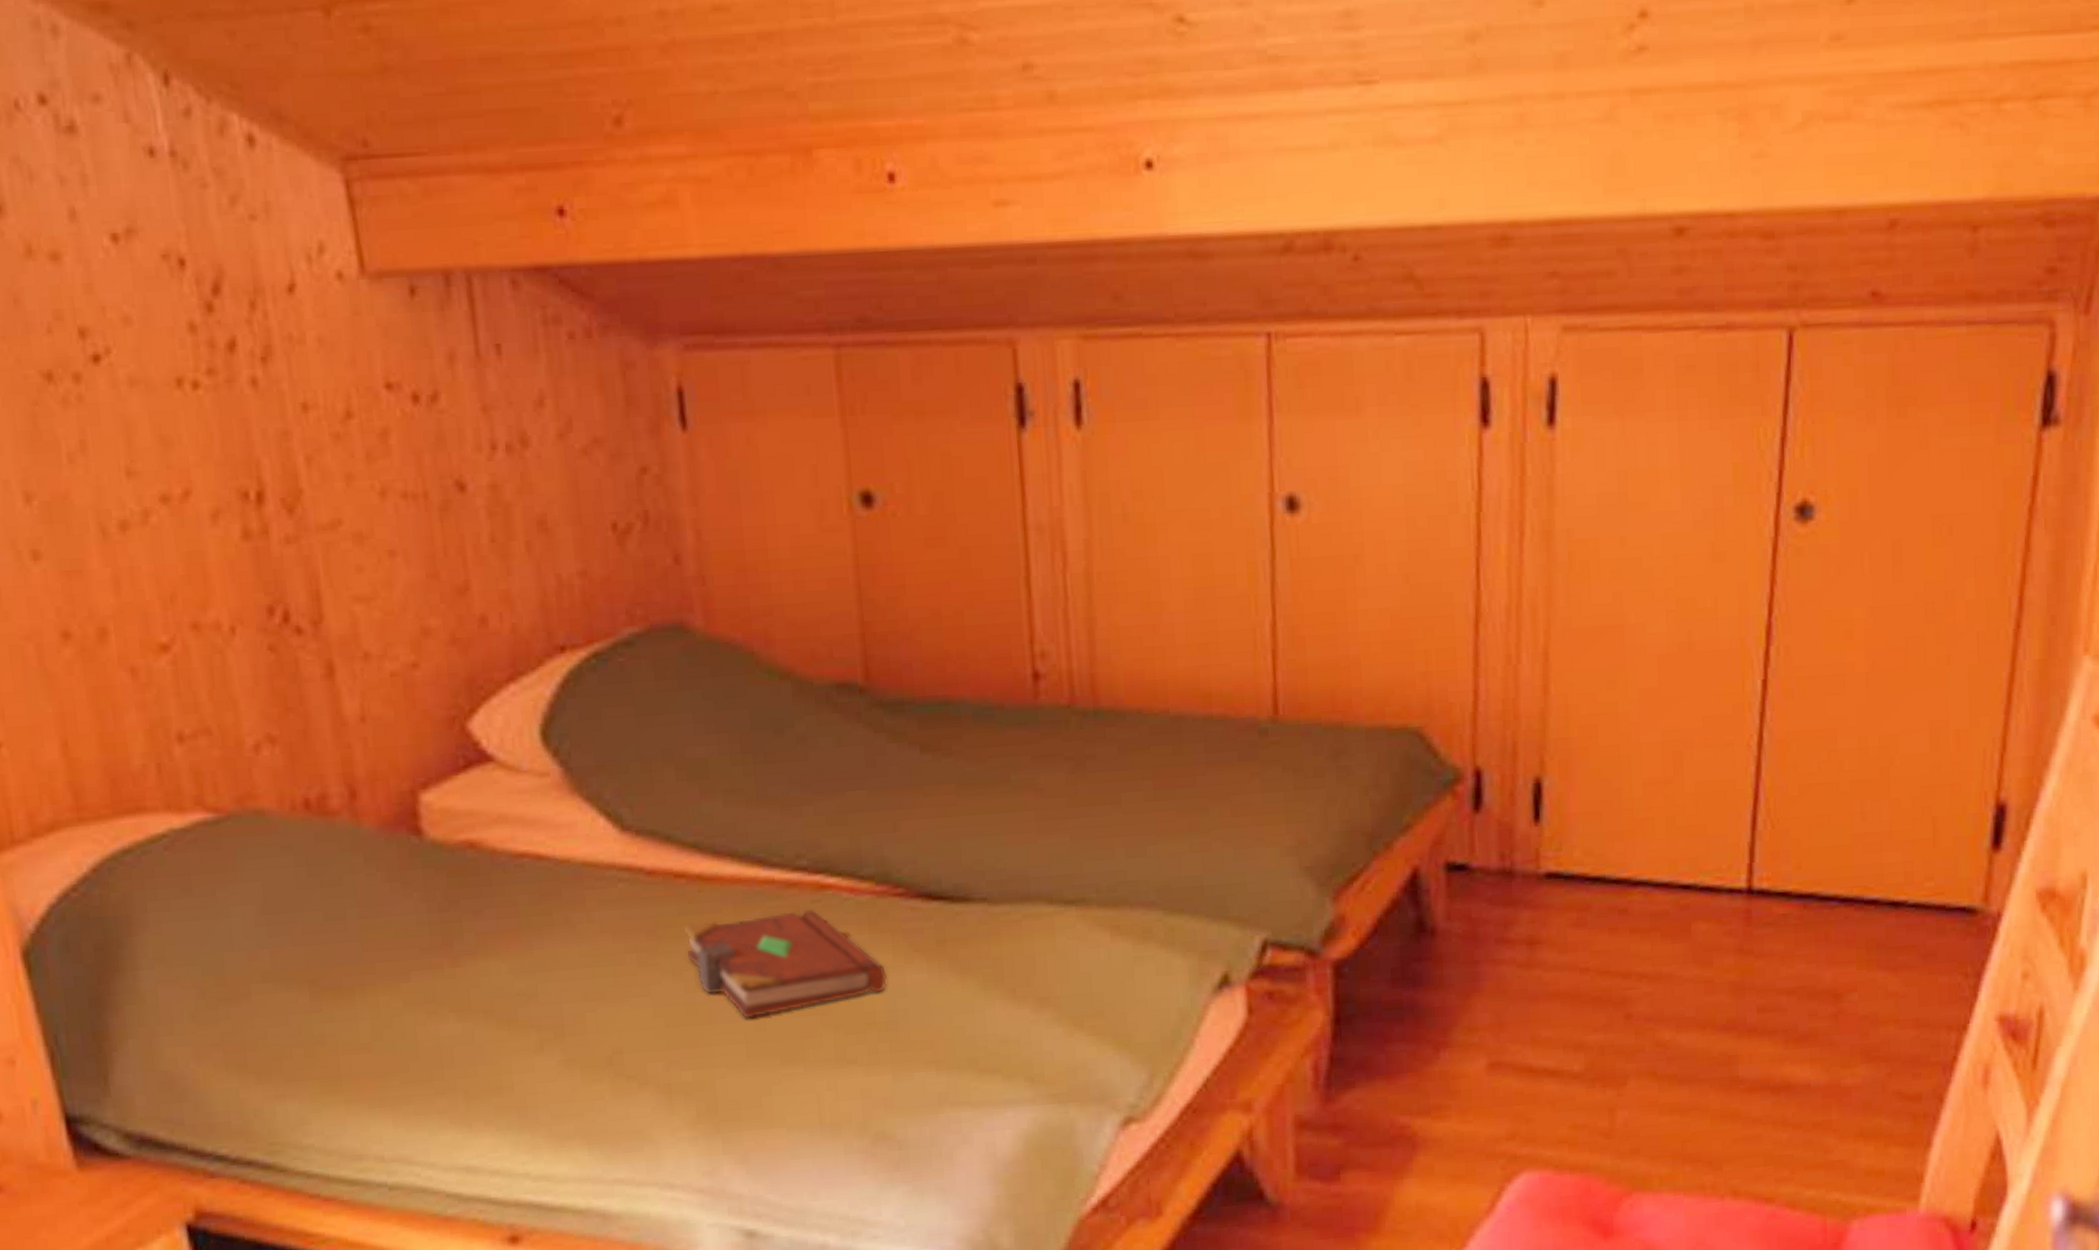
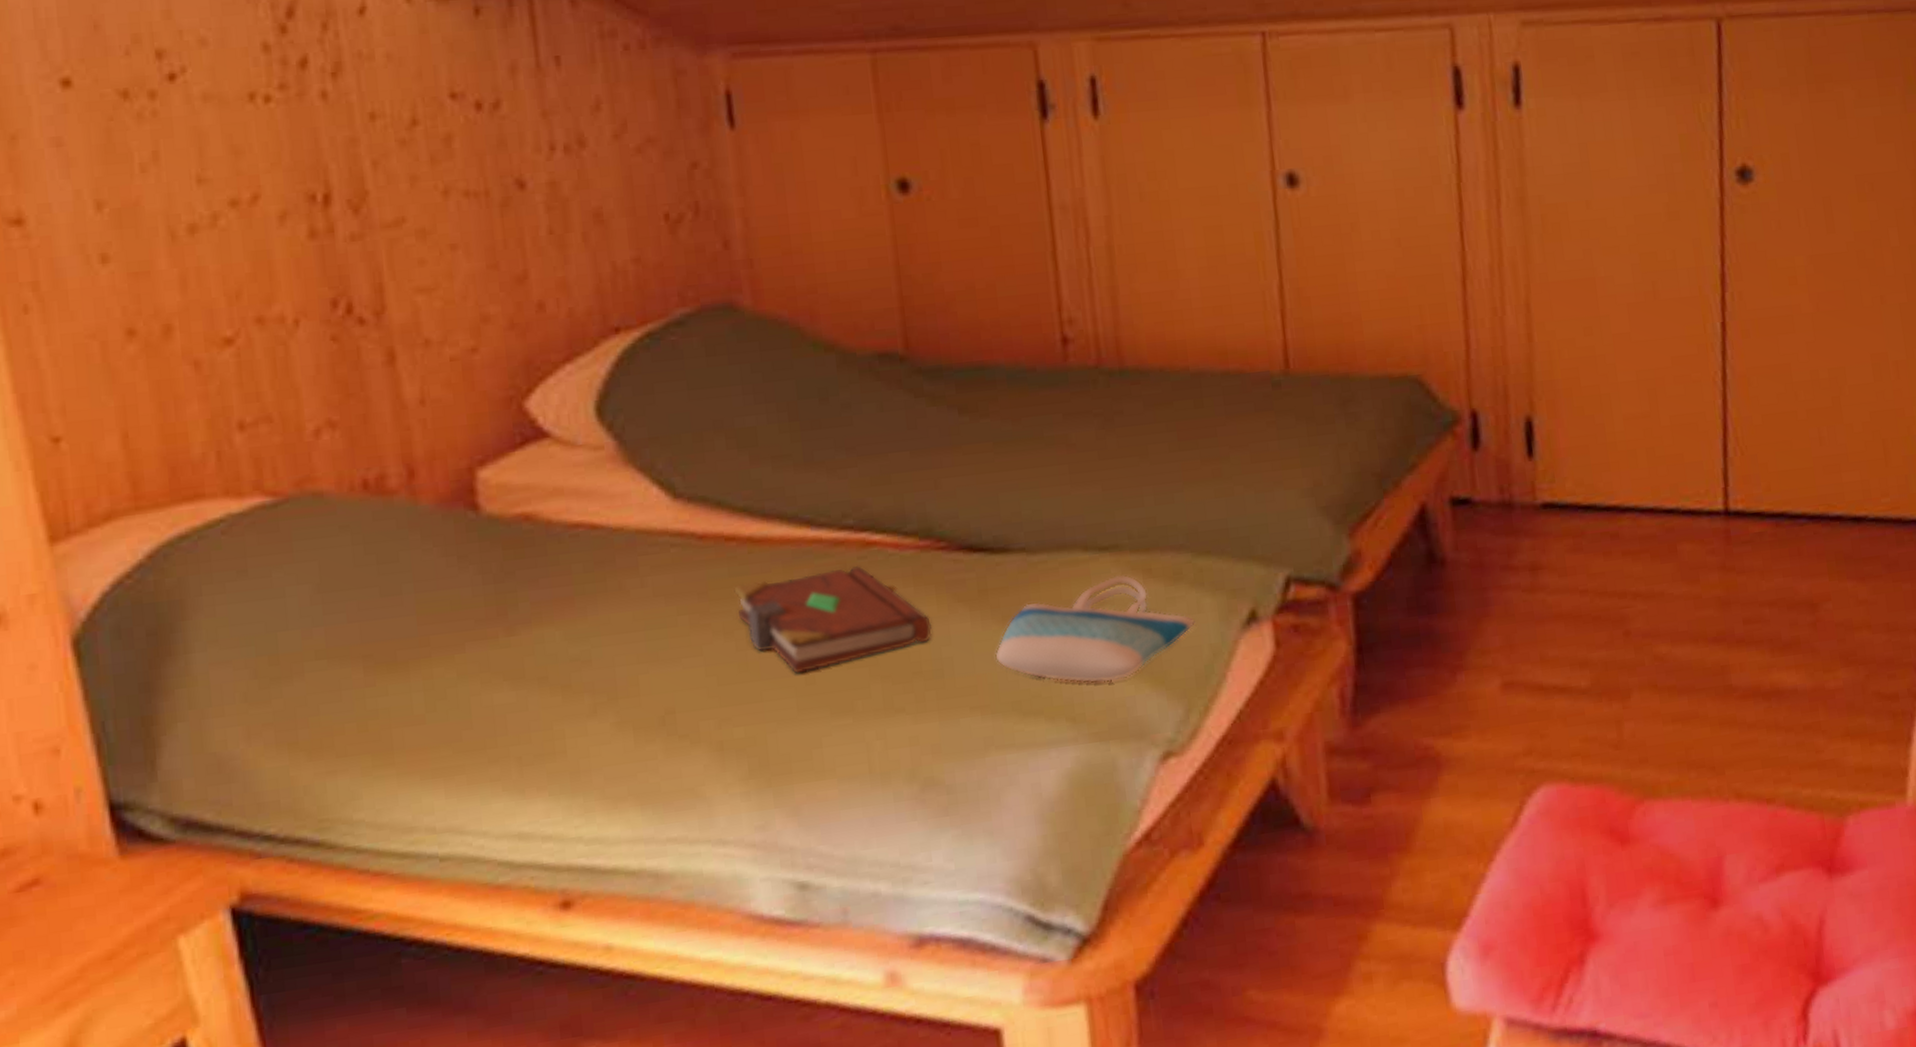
tote bag: none [952,930,1164,1043] -> present [995,574,1195,683]

